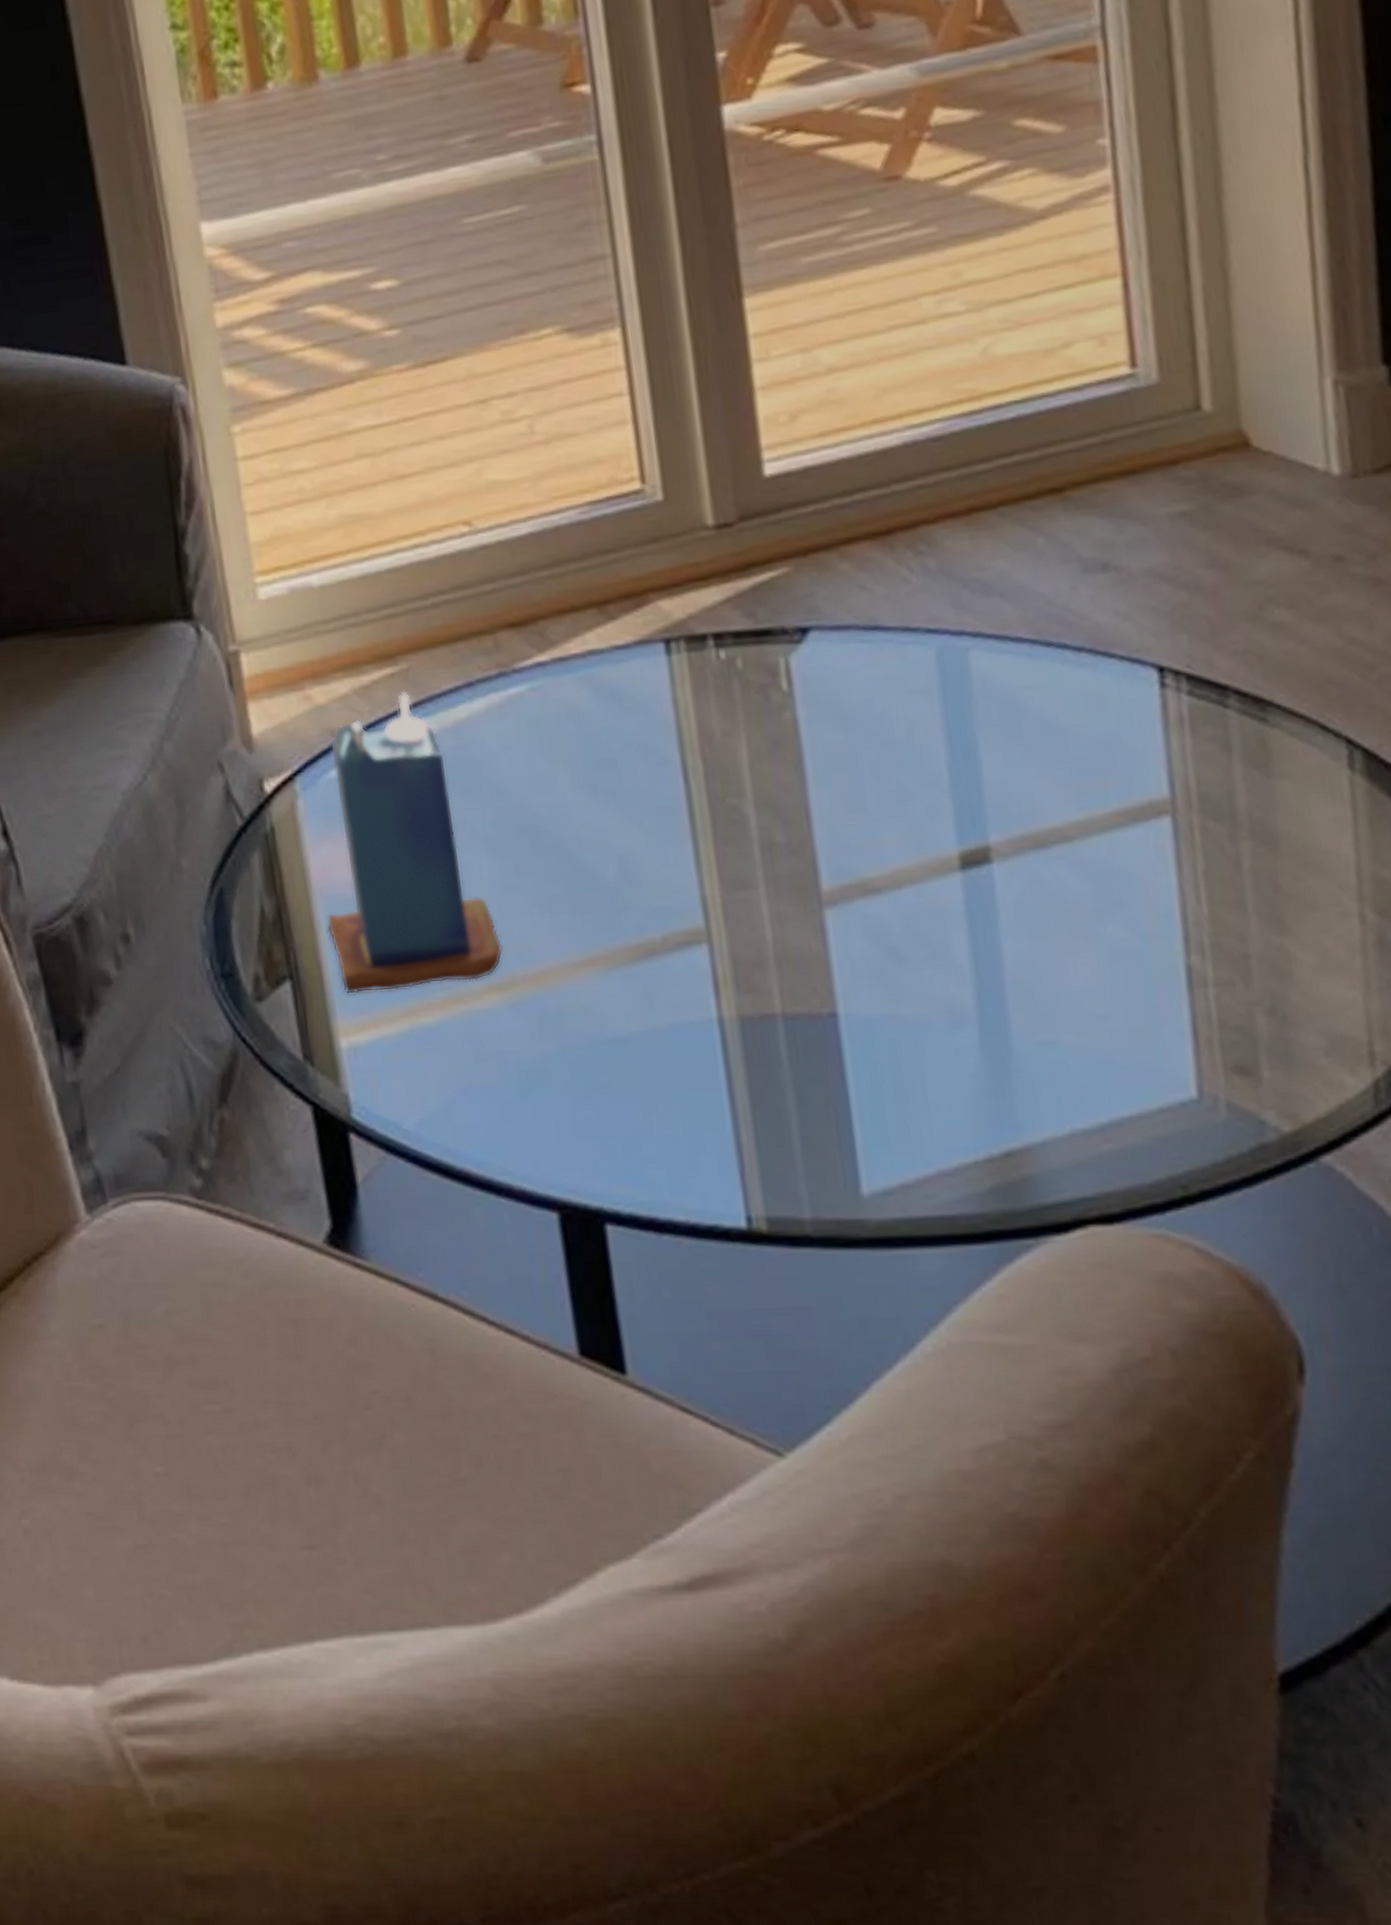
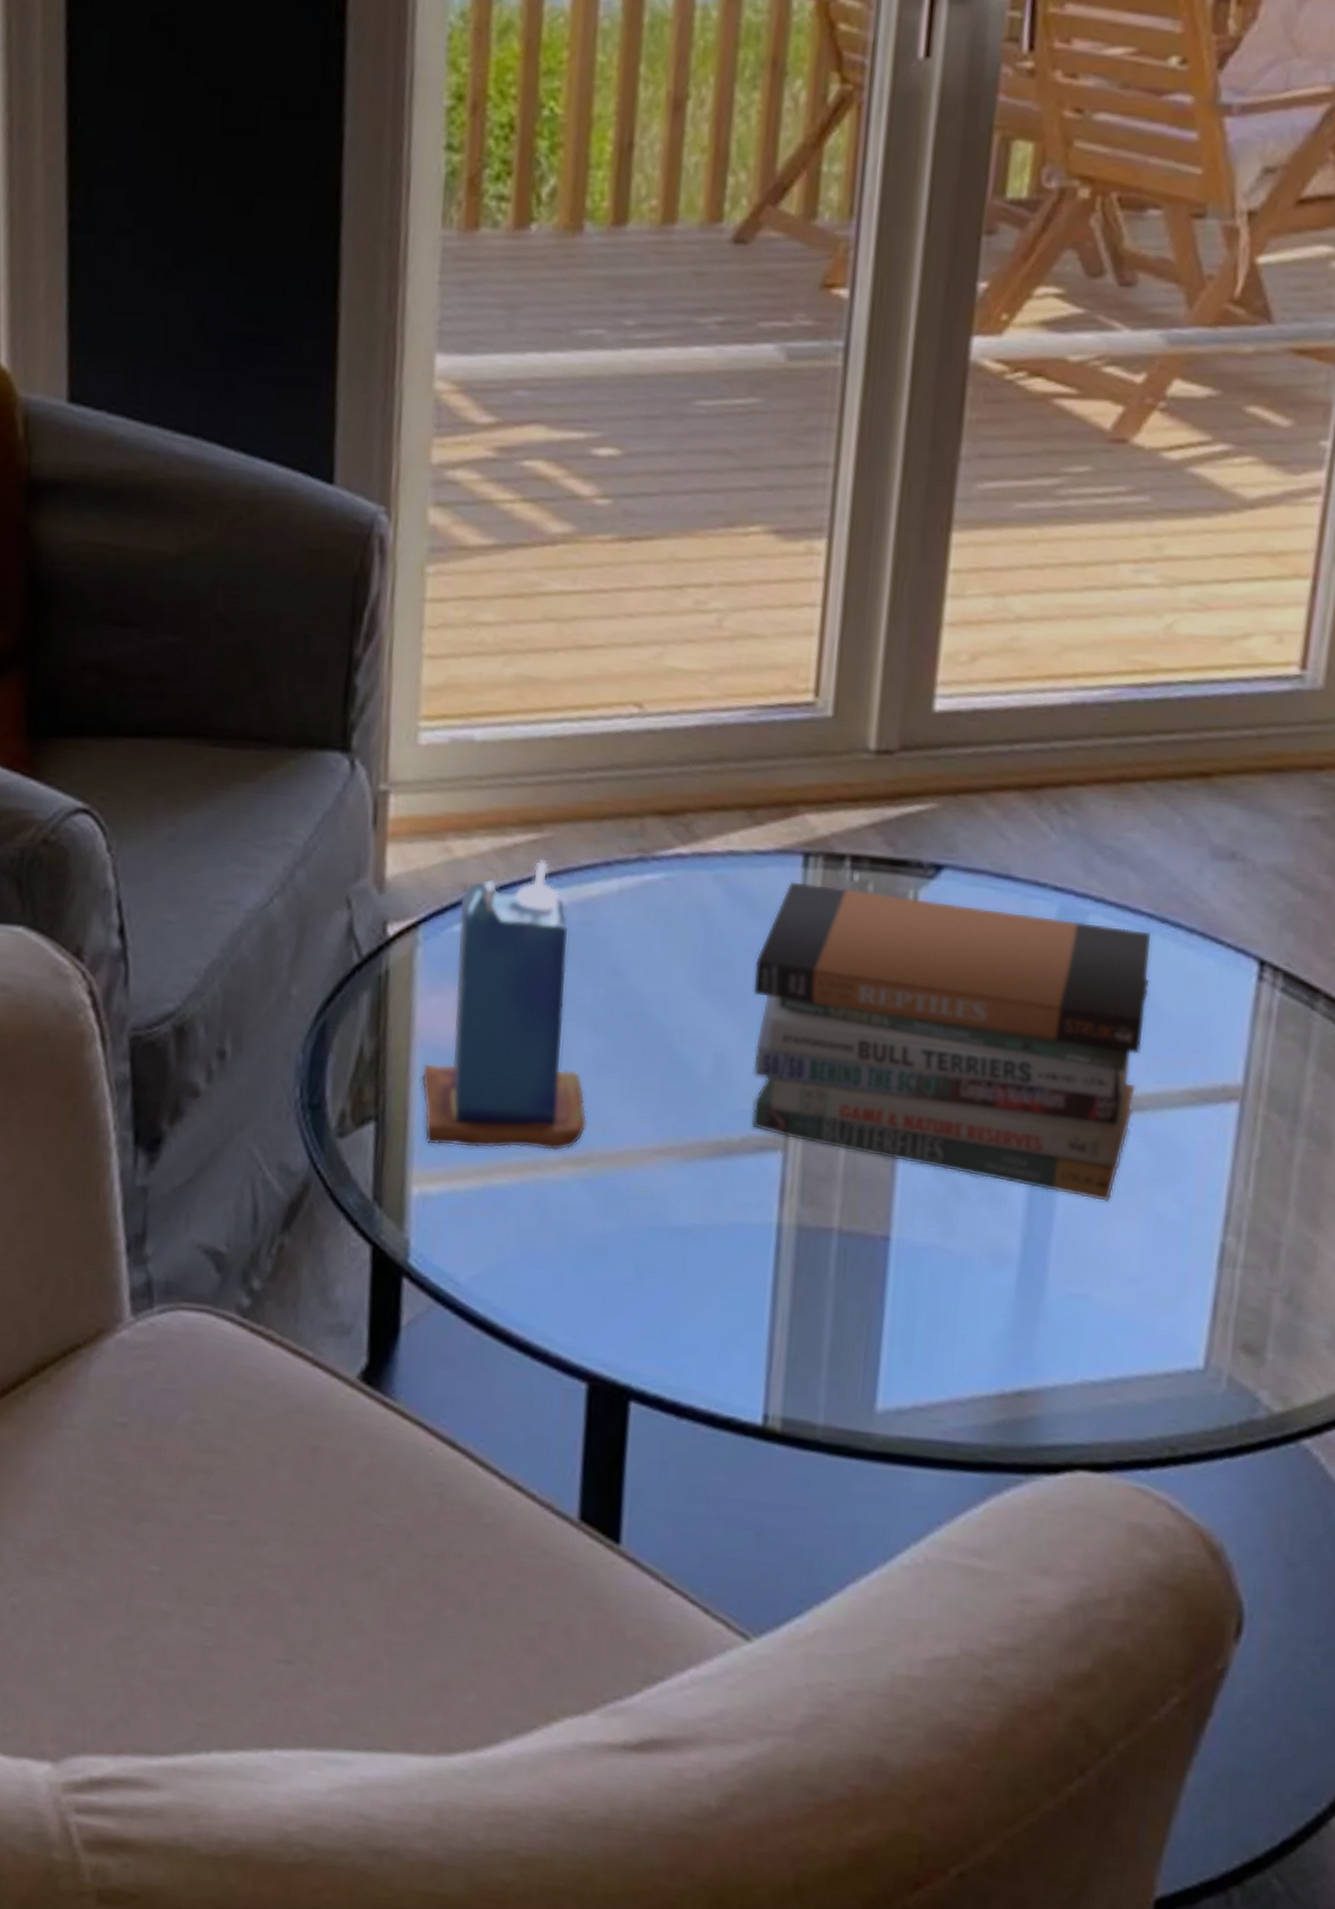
book stack: none [637,657,1063,942] -> present [751,880,1153,1202]

